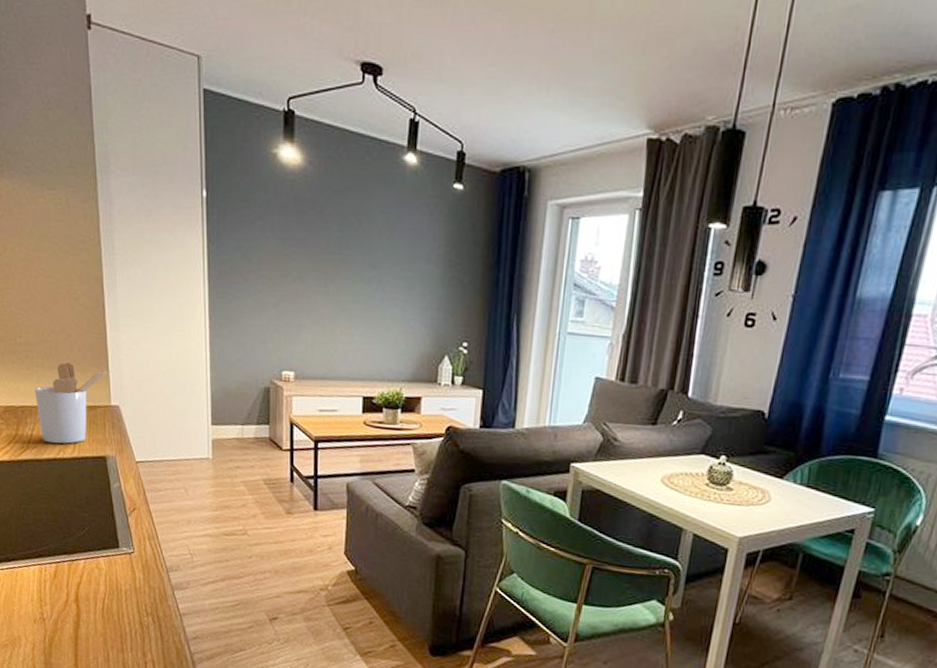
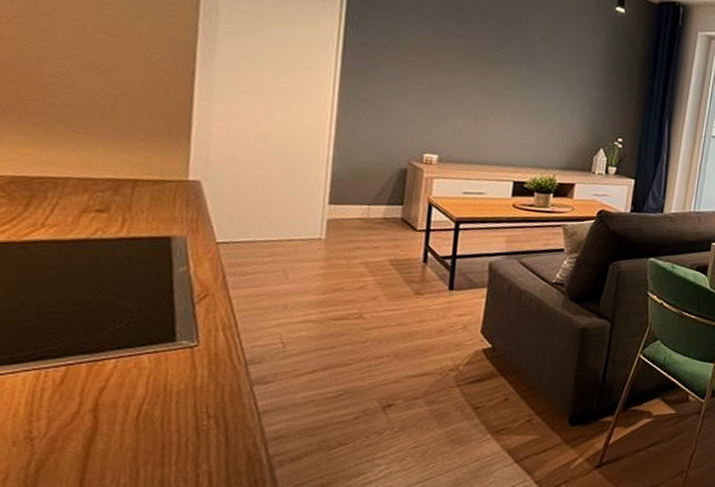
utensil holder: present [35,362,111,444] -> none [66,130,194,222]

